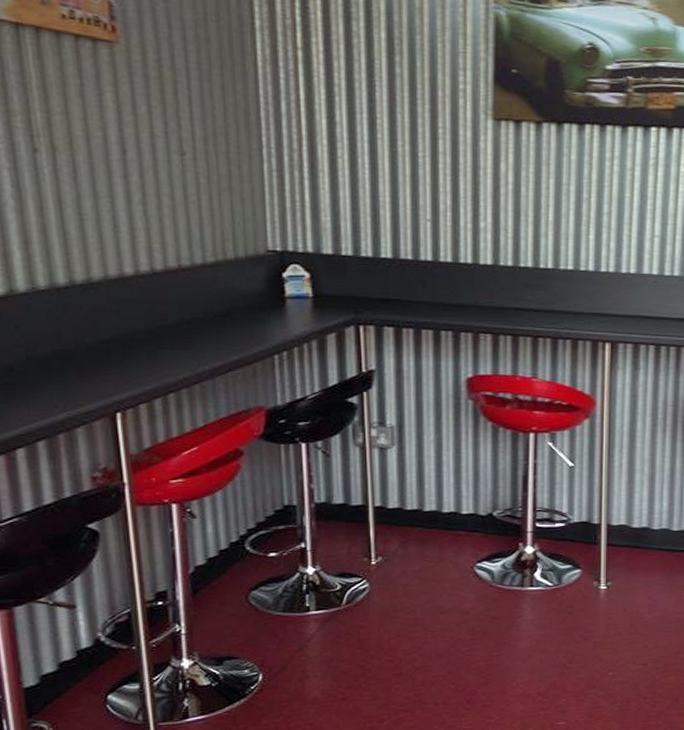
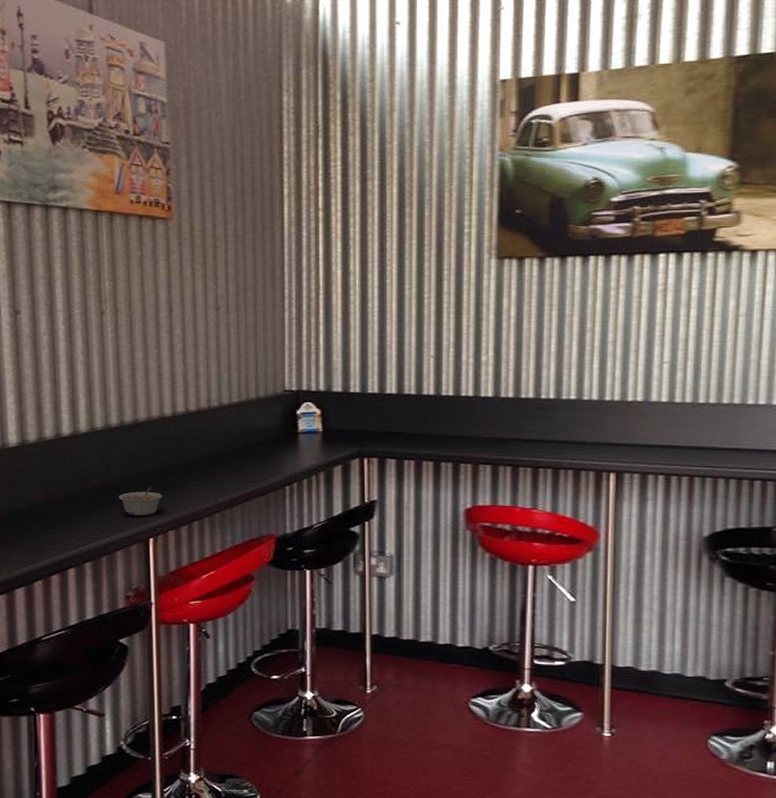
legume: none [74,355,130,388] -> present [119,486,163,516]

